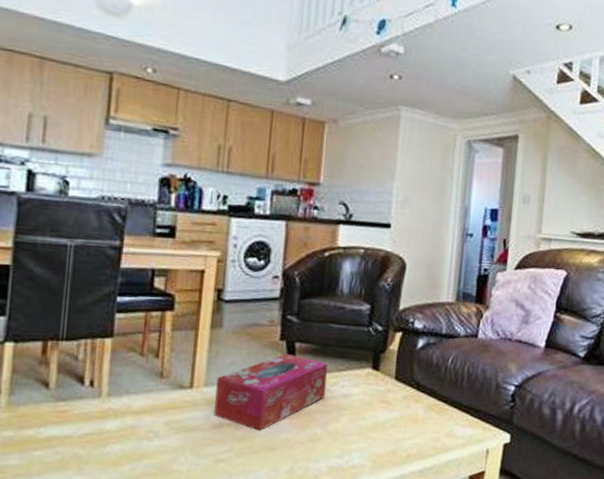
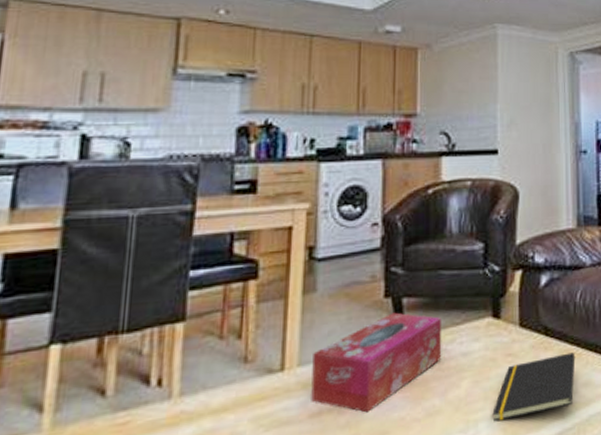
notepad: none [365,407,442,454] -> present [492,352,576,422]

